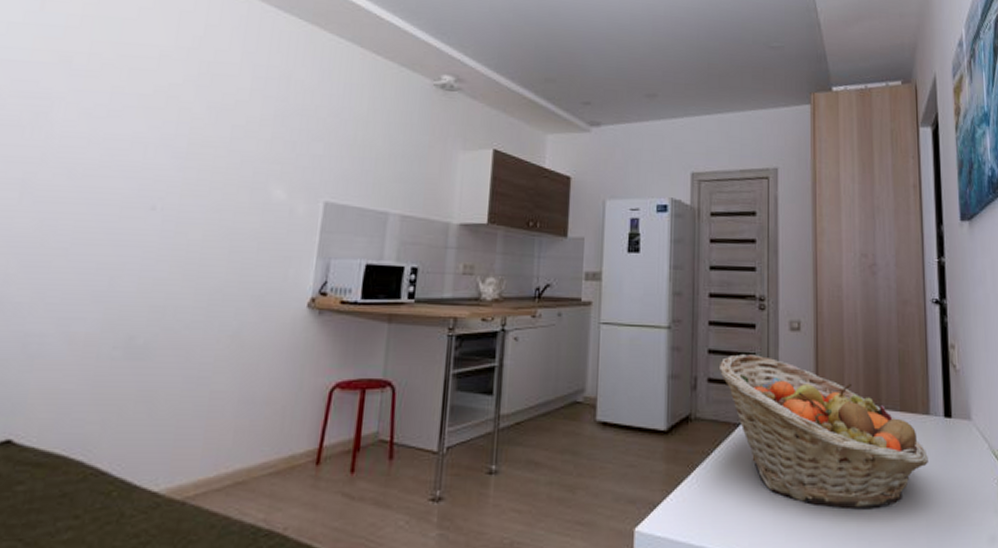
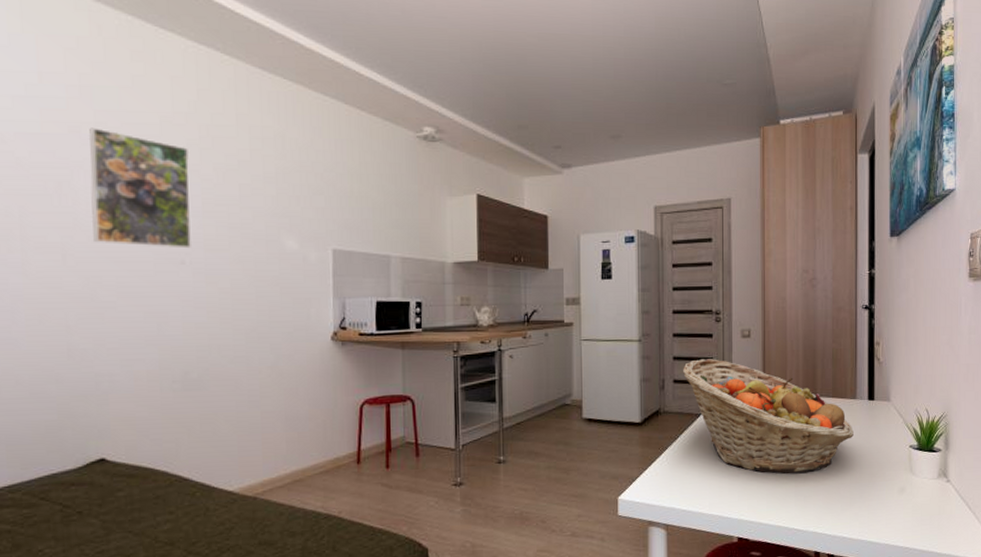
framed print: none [59,58,185,193] -> present [88,128,193,249]

